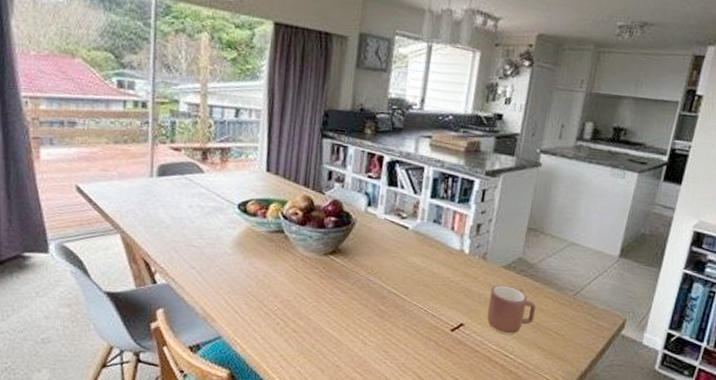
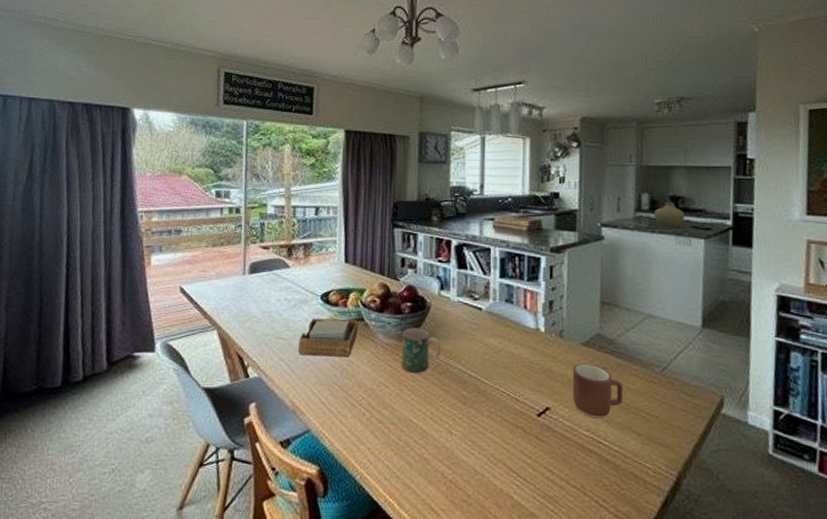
napkin holder: none [211,227,278,269] -> present [298,318,358,357]
mug: none [320,242,363,287] -> present [401,328,441,373]
ceramic jug: none [594,133,625,160] -> present [653,202,685,228]

